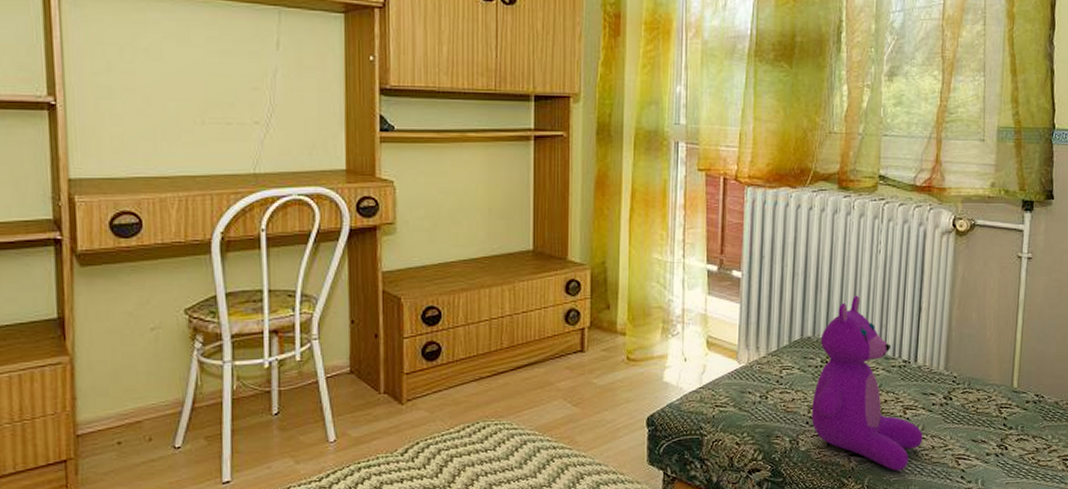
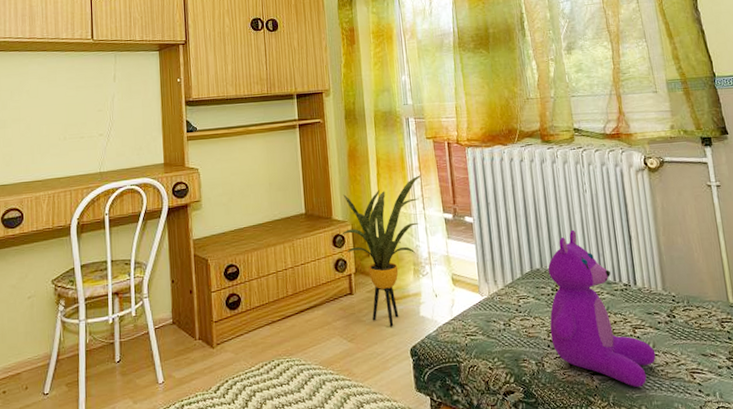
house plant: none [576,215,686,392] -> present [340,175,421,327]

